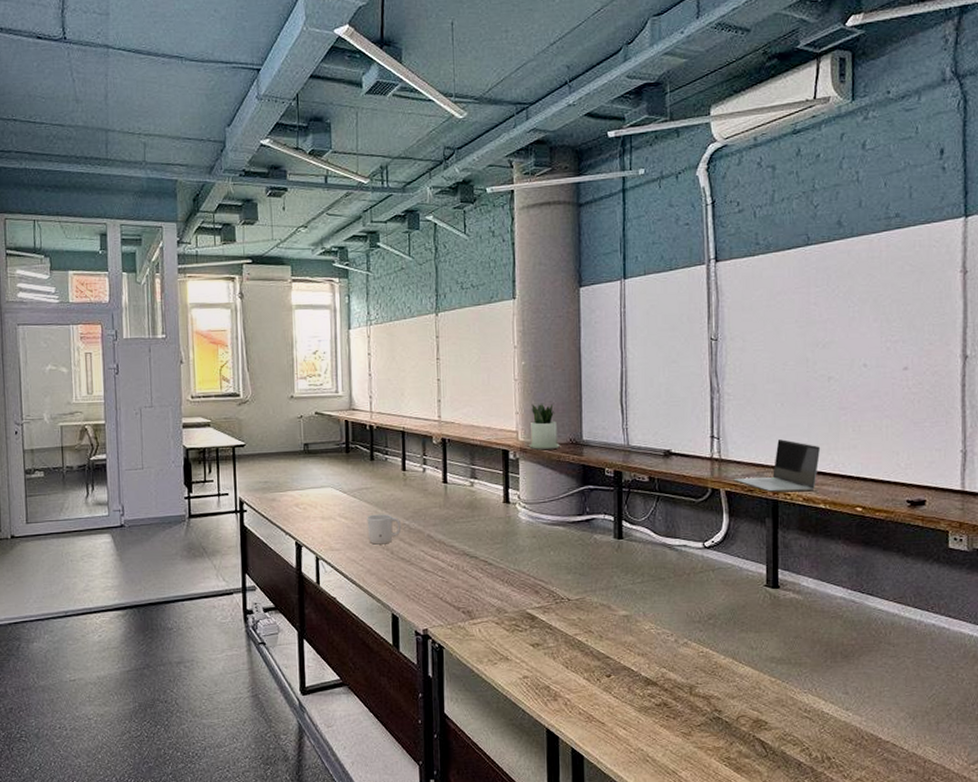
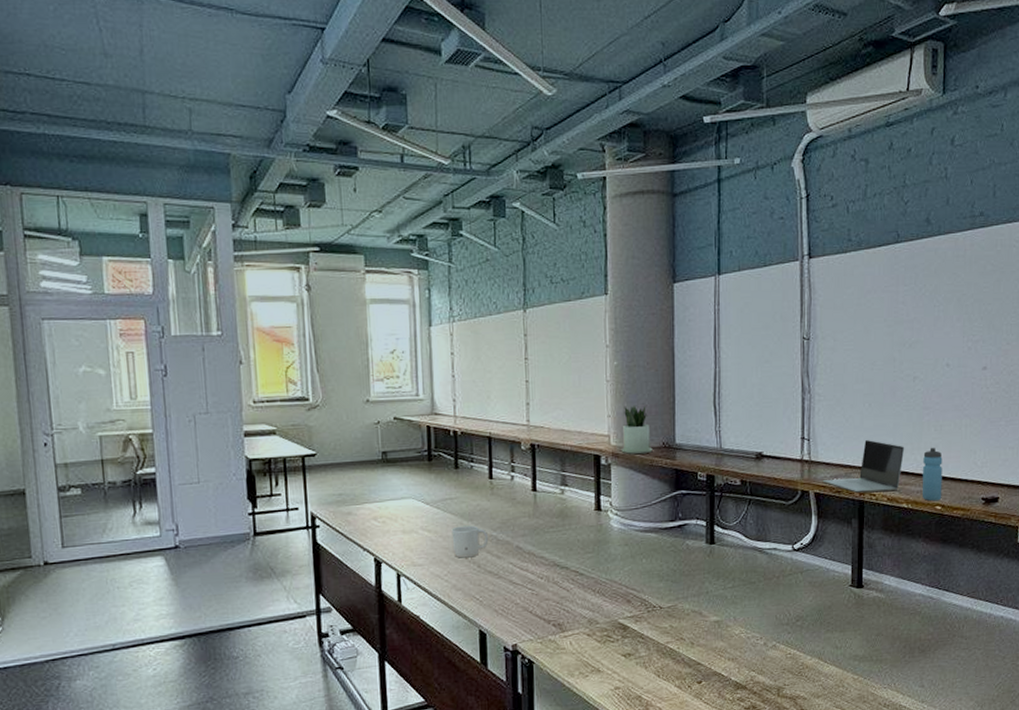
water bottle: none [840,447,863,503] -> present [922,447,943,502]

